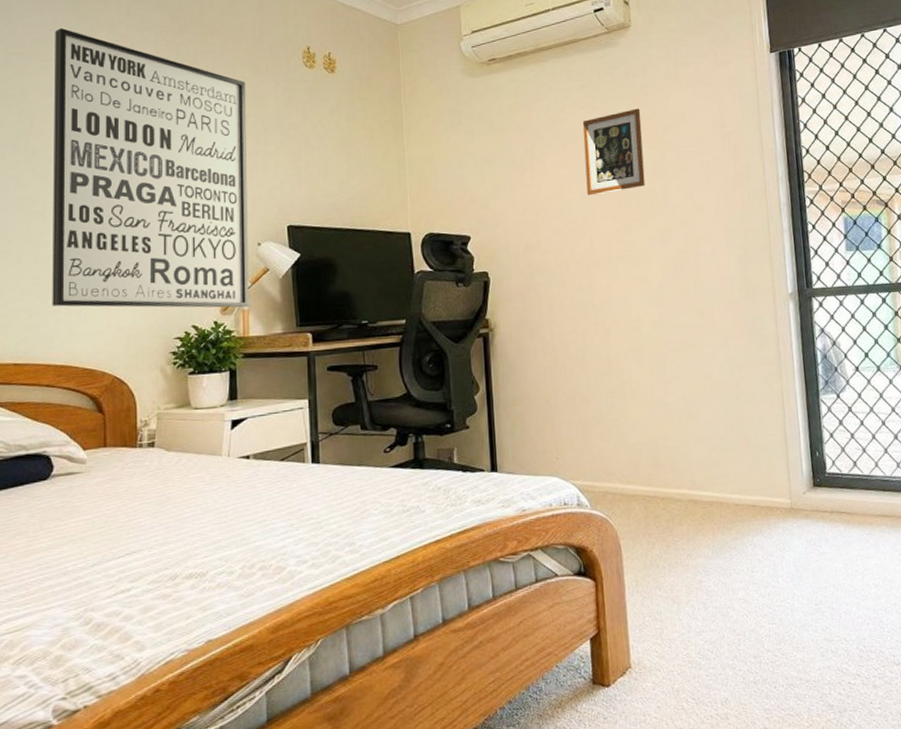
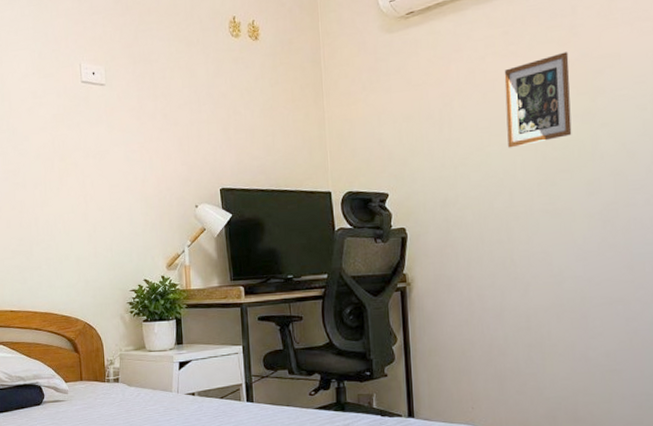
wall art: present [52,27,249,308] -> none [23,19,190,264]

